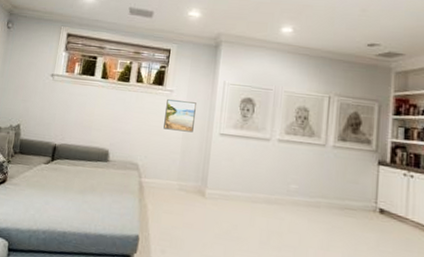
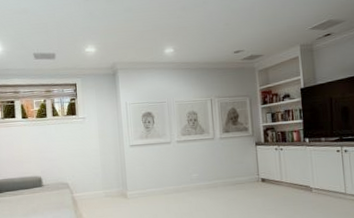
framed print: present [163,98,196,133] -> none [81,124,108,151]

